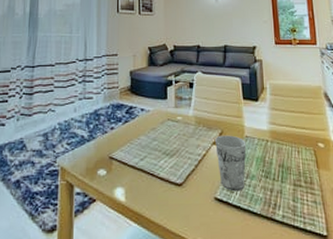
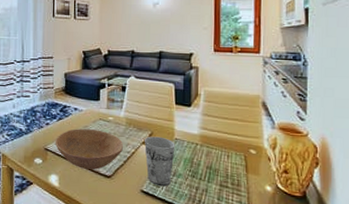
bowl: none [120,132,194,179] -> present [54,129,124,170]

